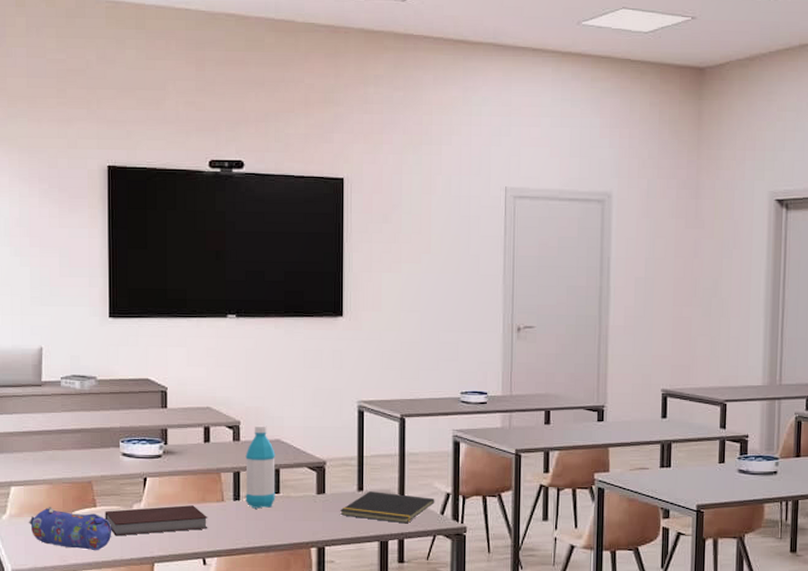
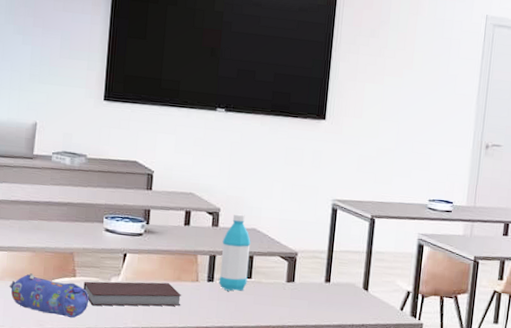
notepad: present [340,491,435,524] -> none [307,284,396,316]

